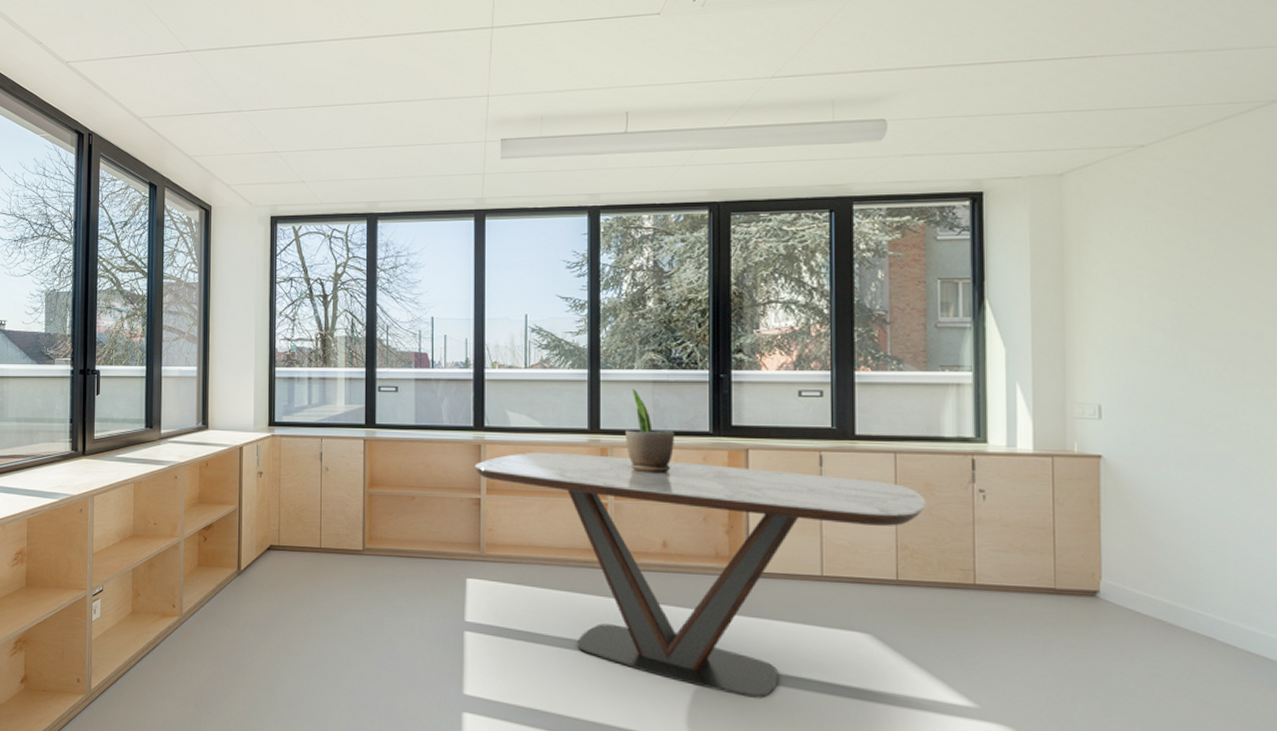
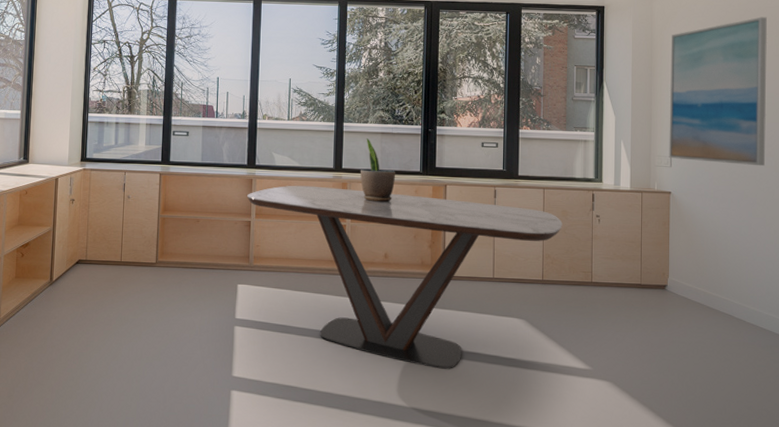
wall art: none [1094,190,1265,416] -> present [669,17,768,167]

